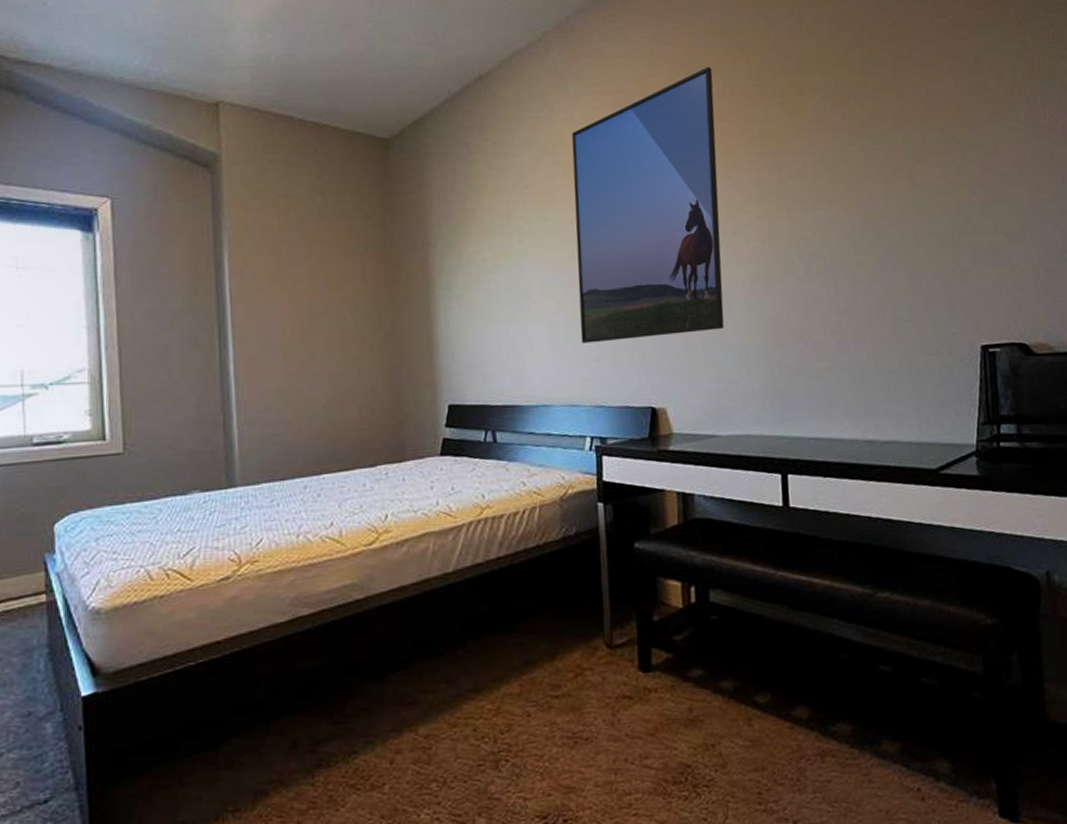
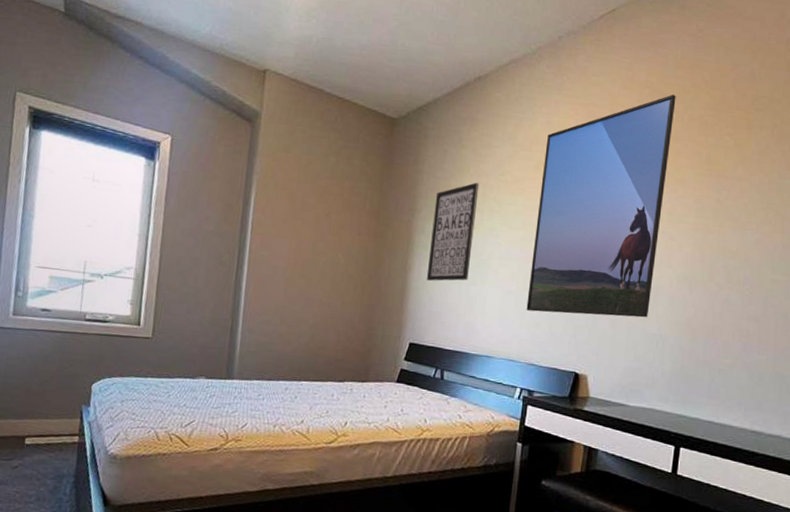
wall art: none [451,201,506,326] -> present [426,183,480,281]

